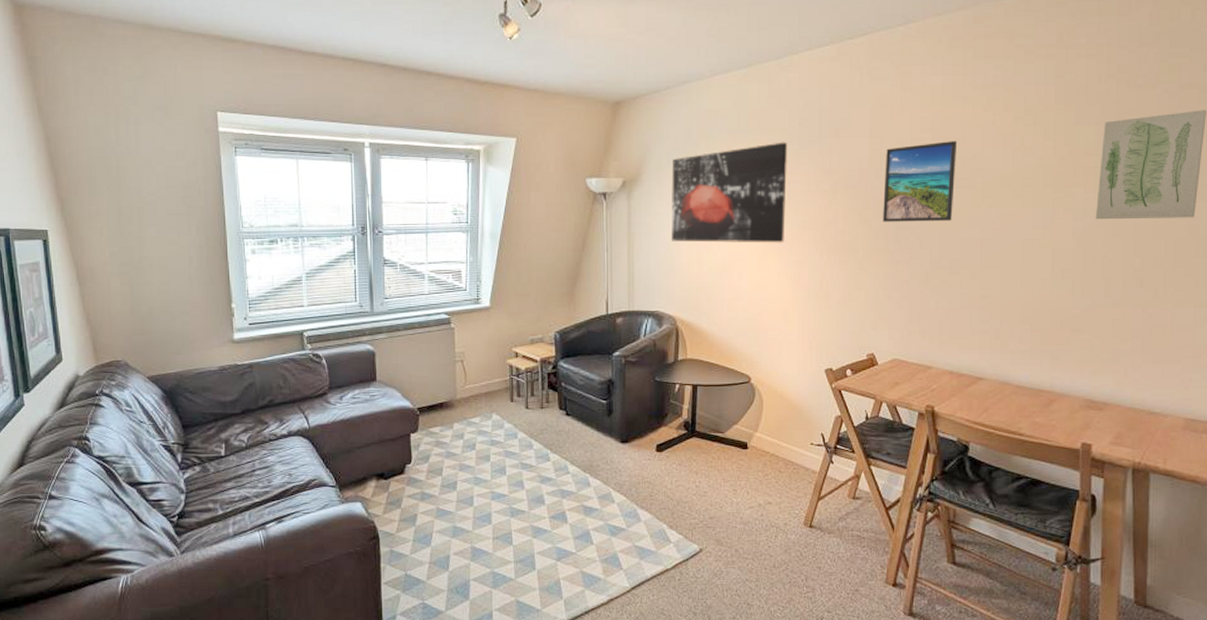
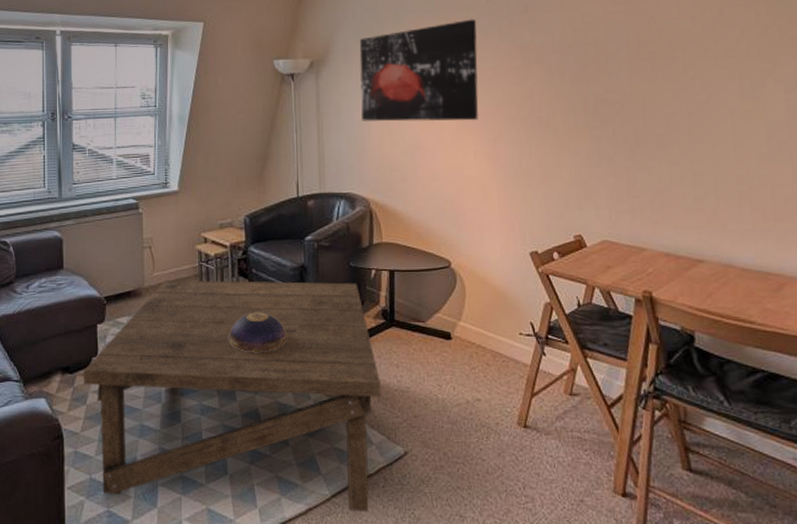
coffee table: none [398,392,680,602] -> present [84,280,381,513]
decorative bowl: none [538,423,593,460] -> present [229,312,286,352]
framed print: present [882,141,958,222] -> none [578,13,654,97]

